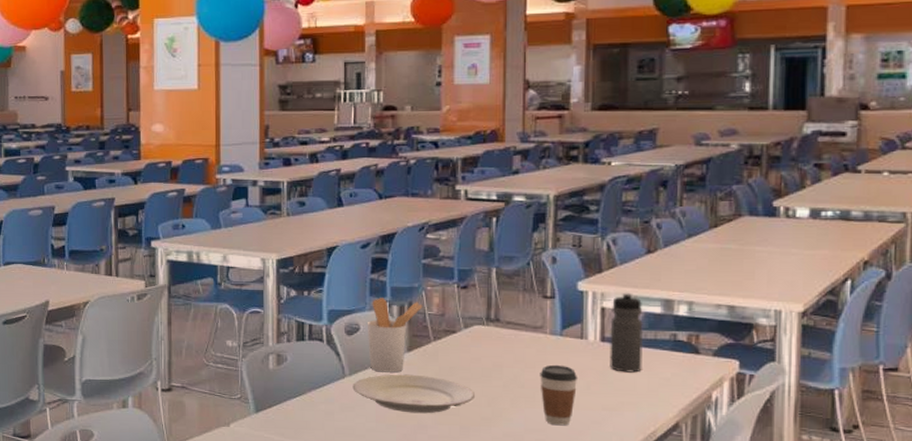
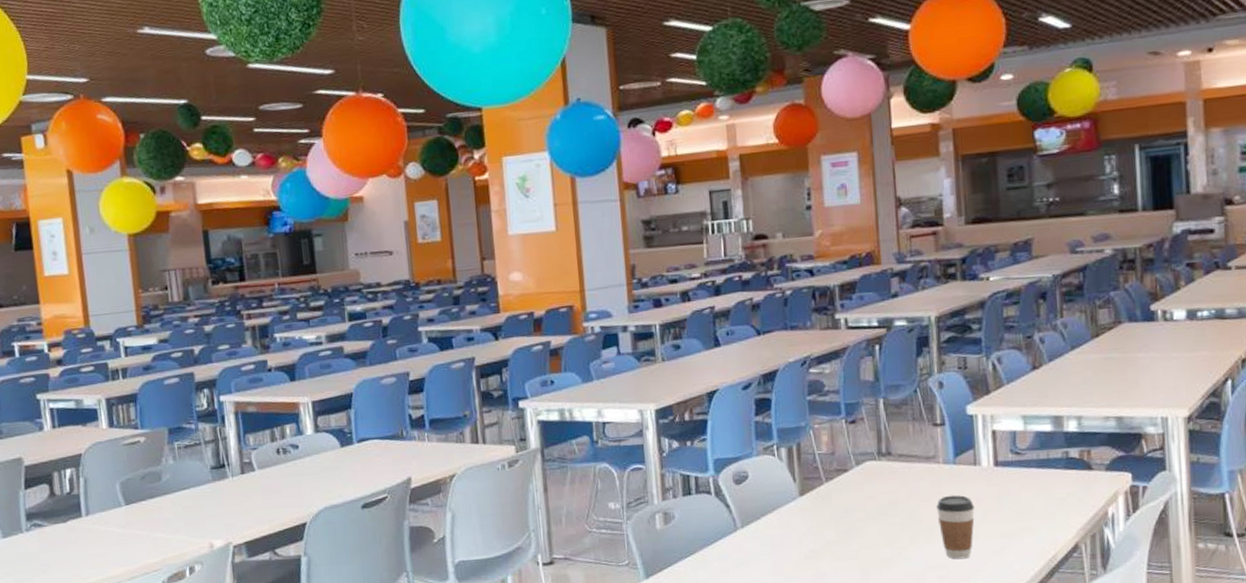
plate: present [352,374,474,414] -> none [745,520,872,562]
utensil holder: present [367,298,423,373] -> none [755,441,812,521]
water bottle: present [609,292,643,373] -> none [1002,412,1038,497]

